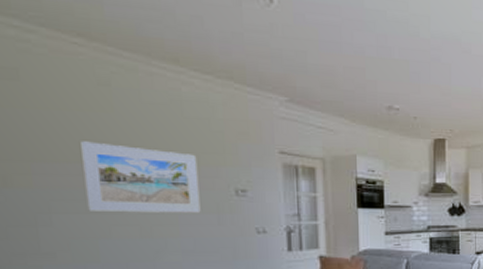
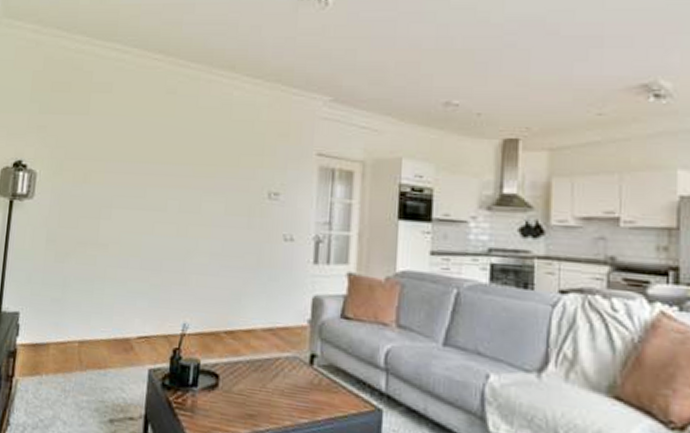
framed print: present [81,141,201,213] -> none [139,143,237,215]

